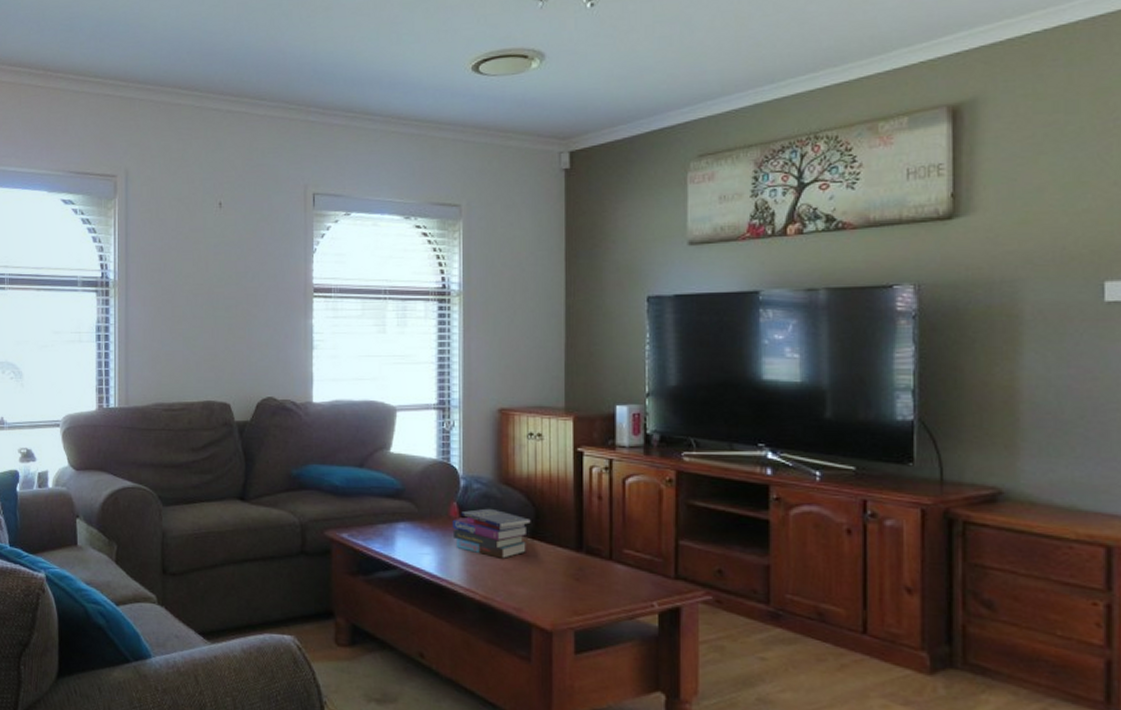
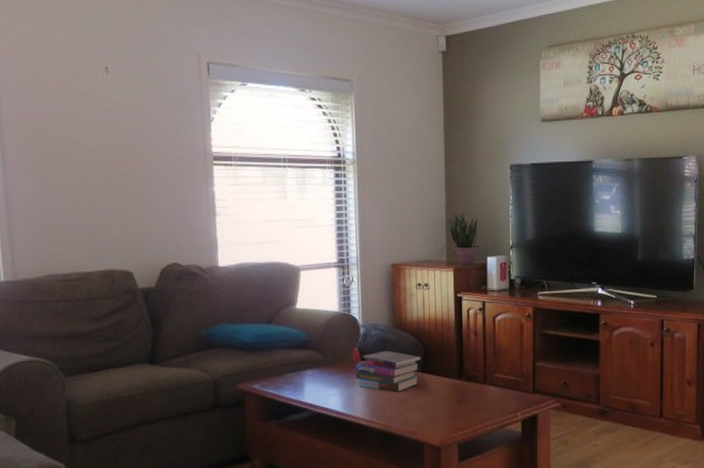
potted plant: none [567,352,607,415] -> present [448,212,480,266]

